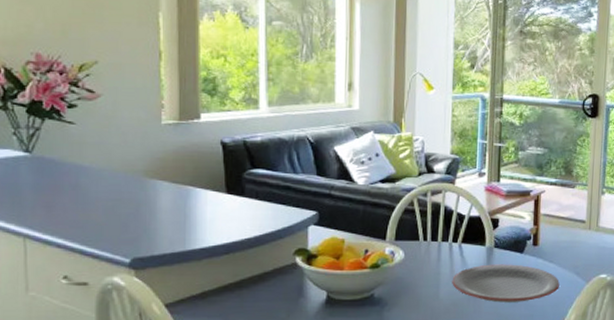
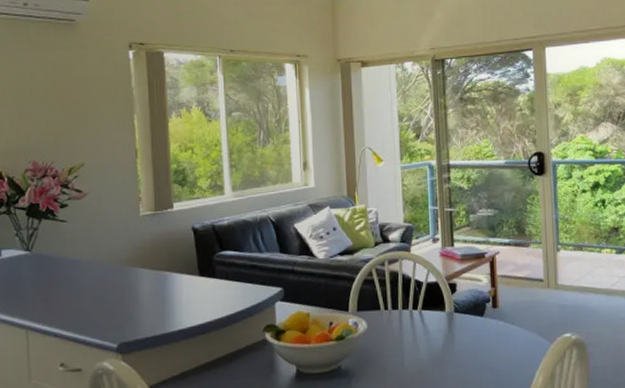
plate: present [452,264,560,303] -> none [415,328,524,369]

